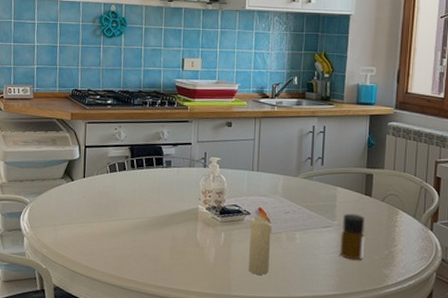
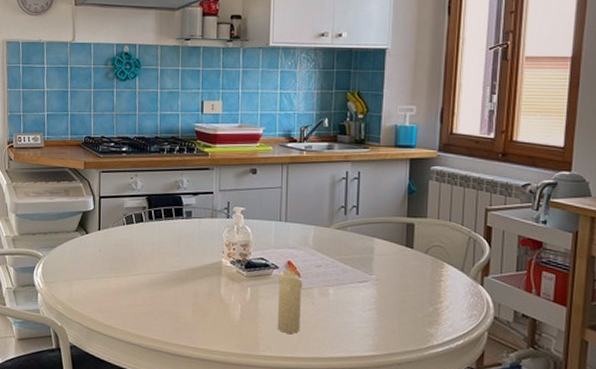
bottle: present [340,213,365,260] -> none [378,267,407,318]

